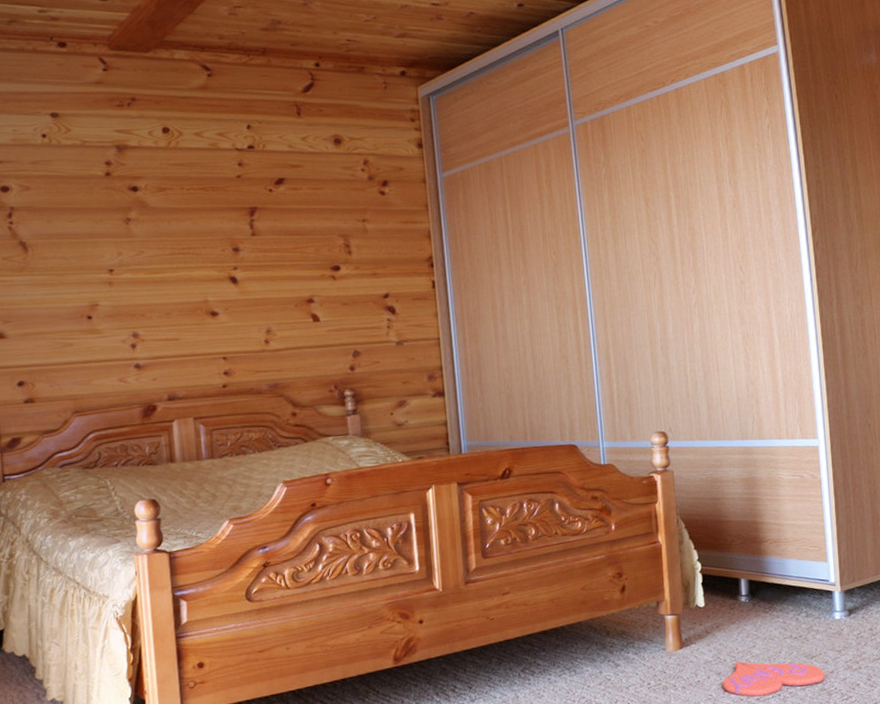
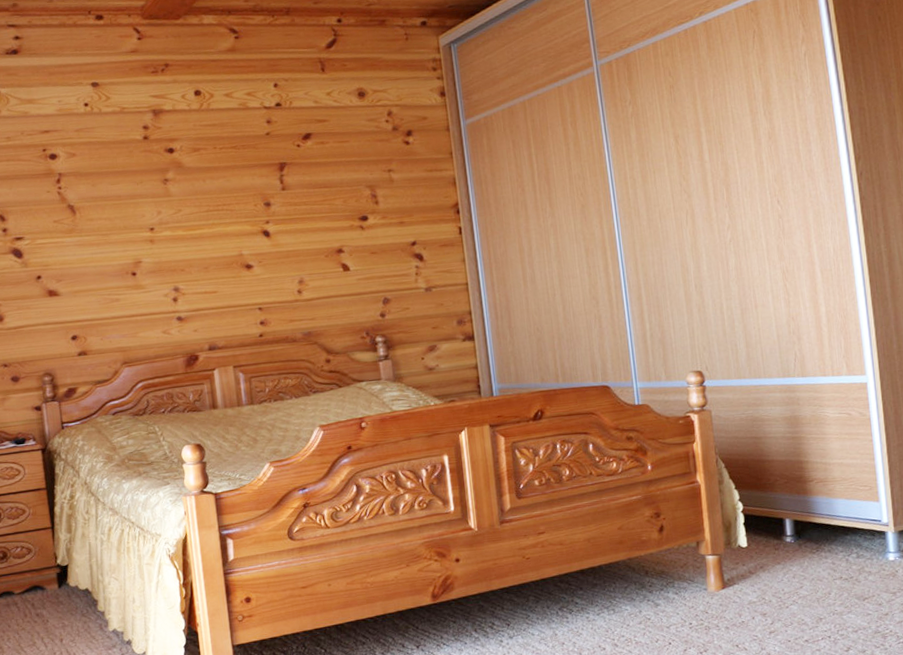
slippers: present [723,661,825,697] -> none [768,602,879,639]

